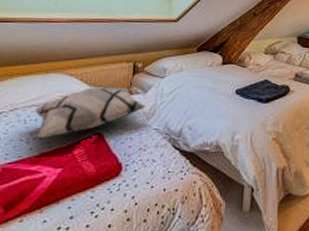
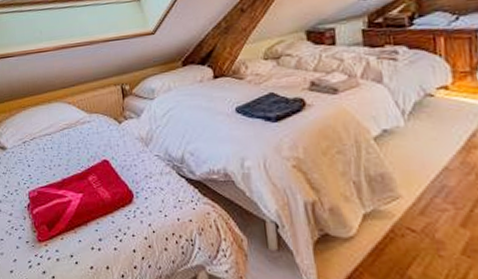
decorative pillow: present [34,87,147,138] -> none [48,112,143,165]

